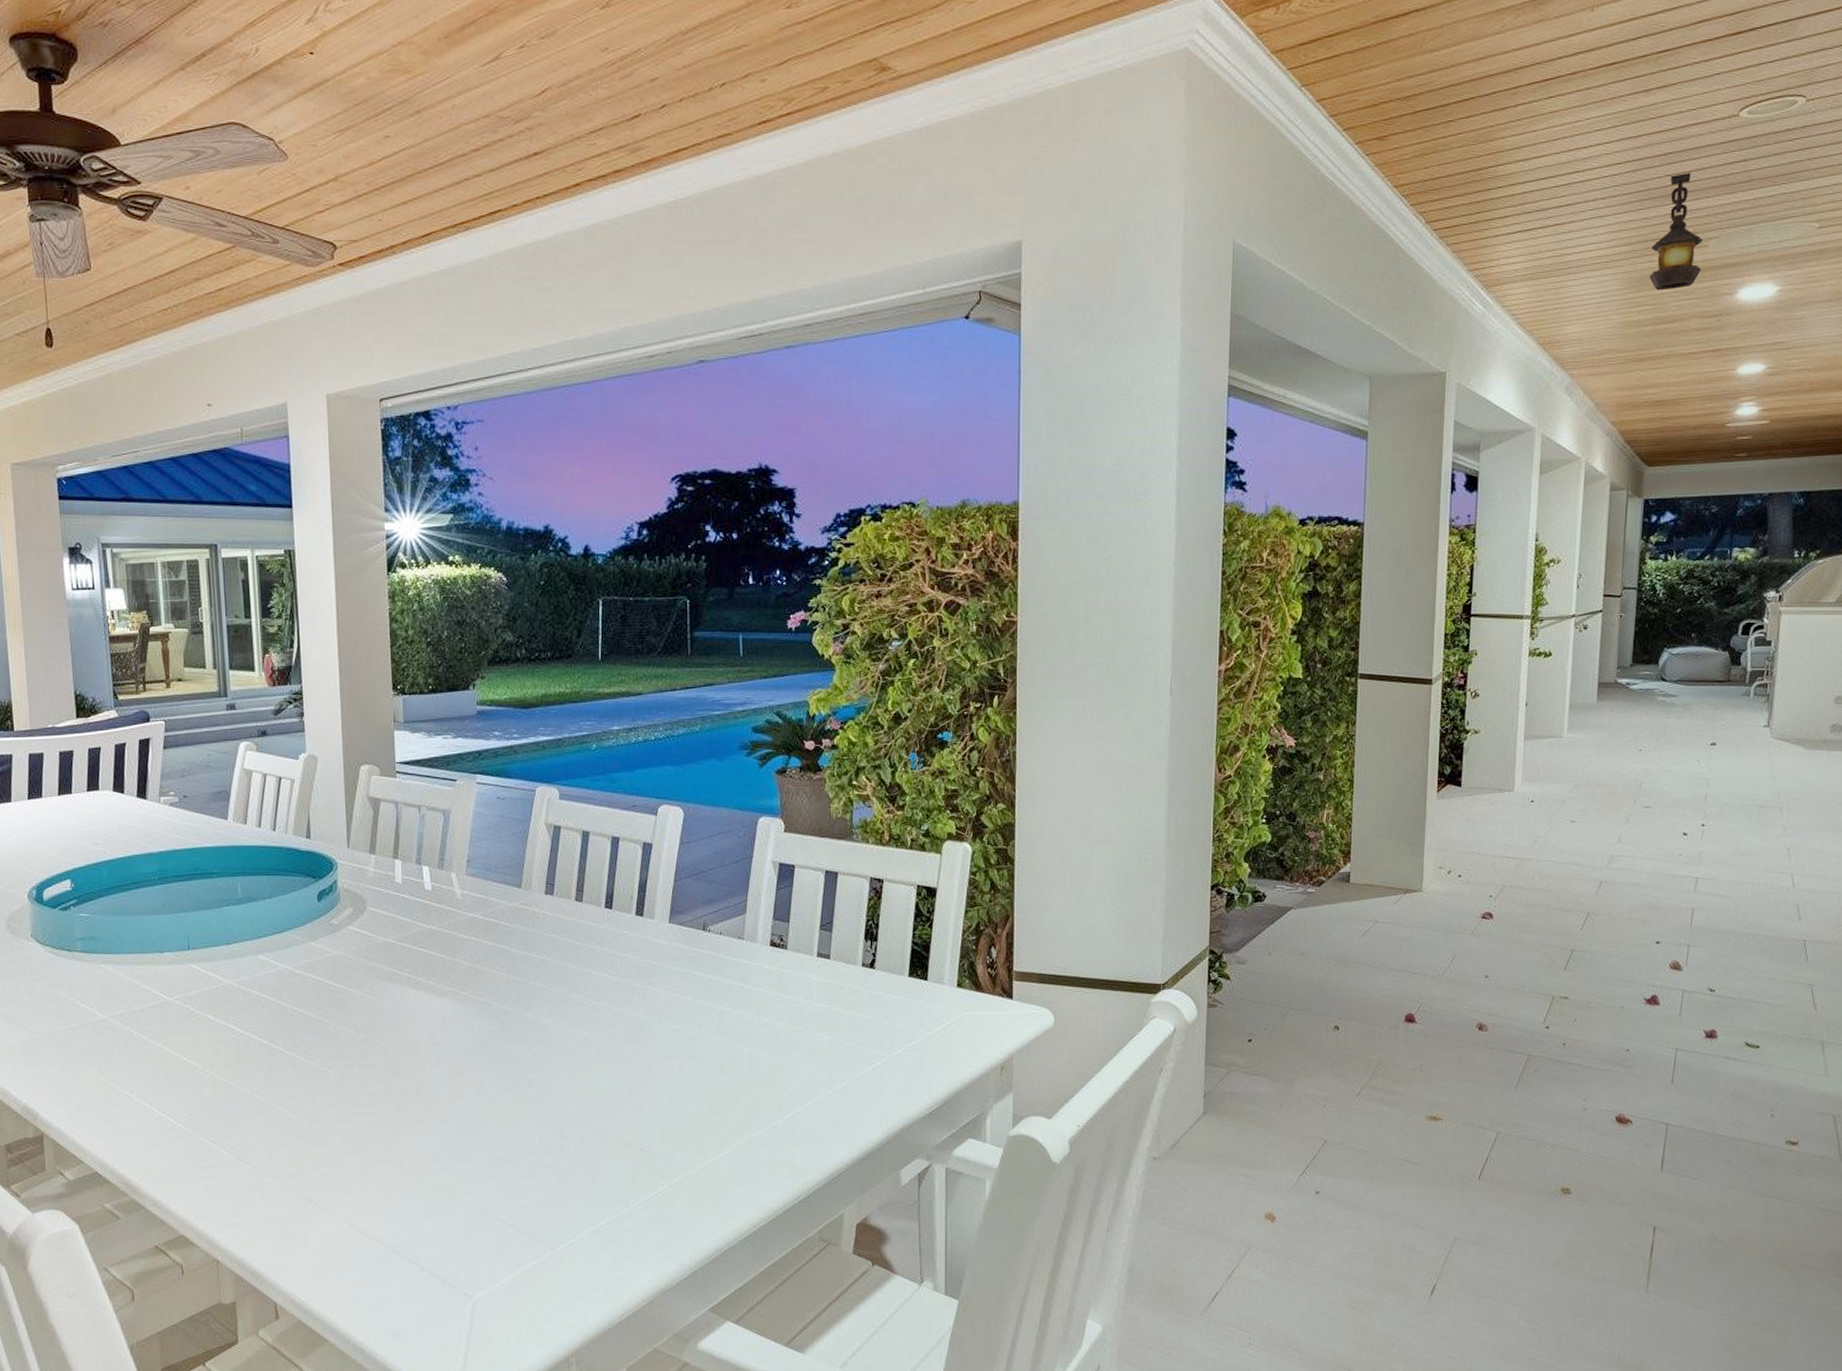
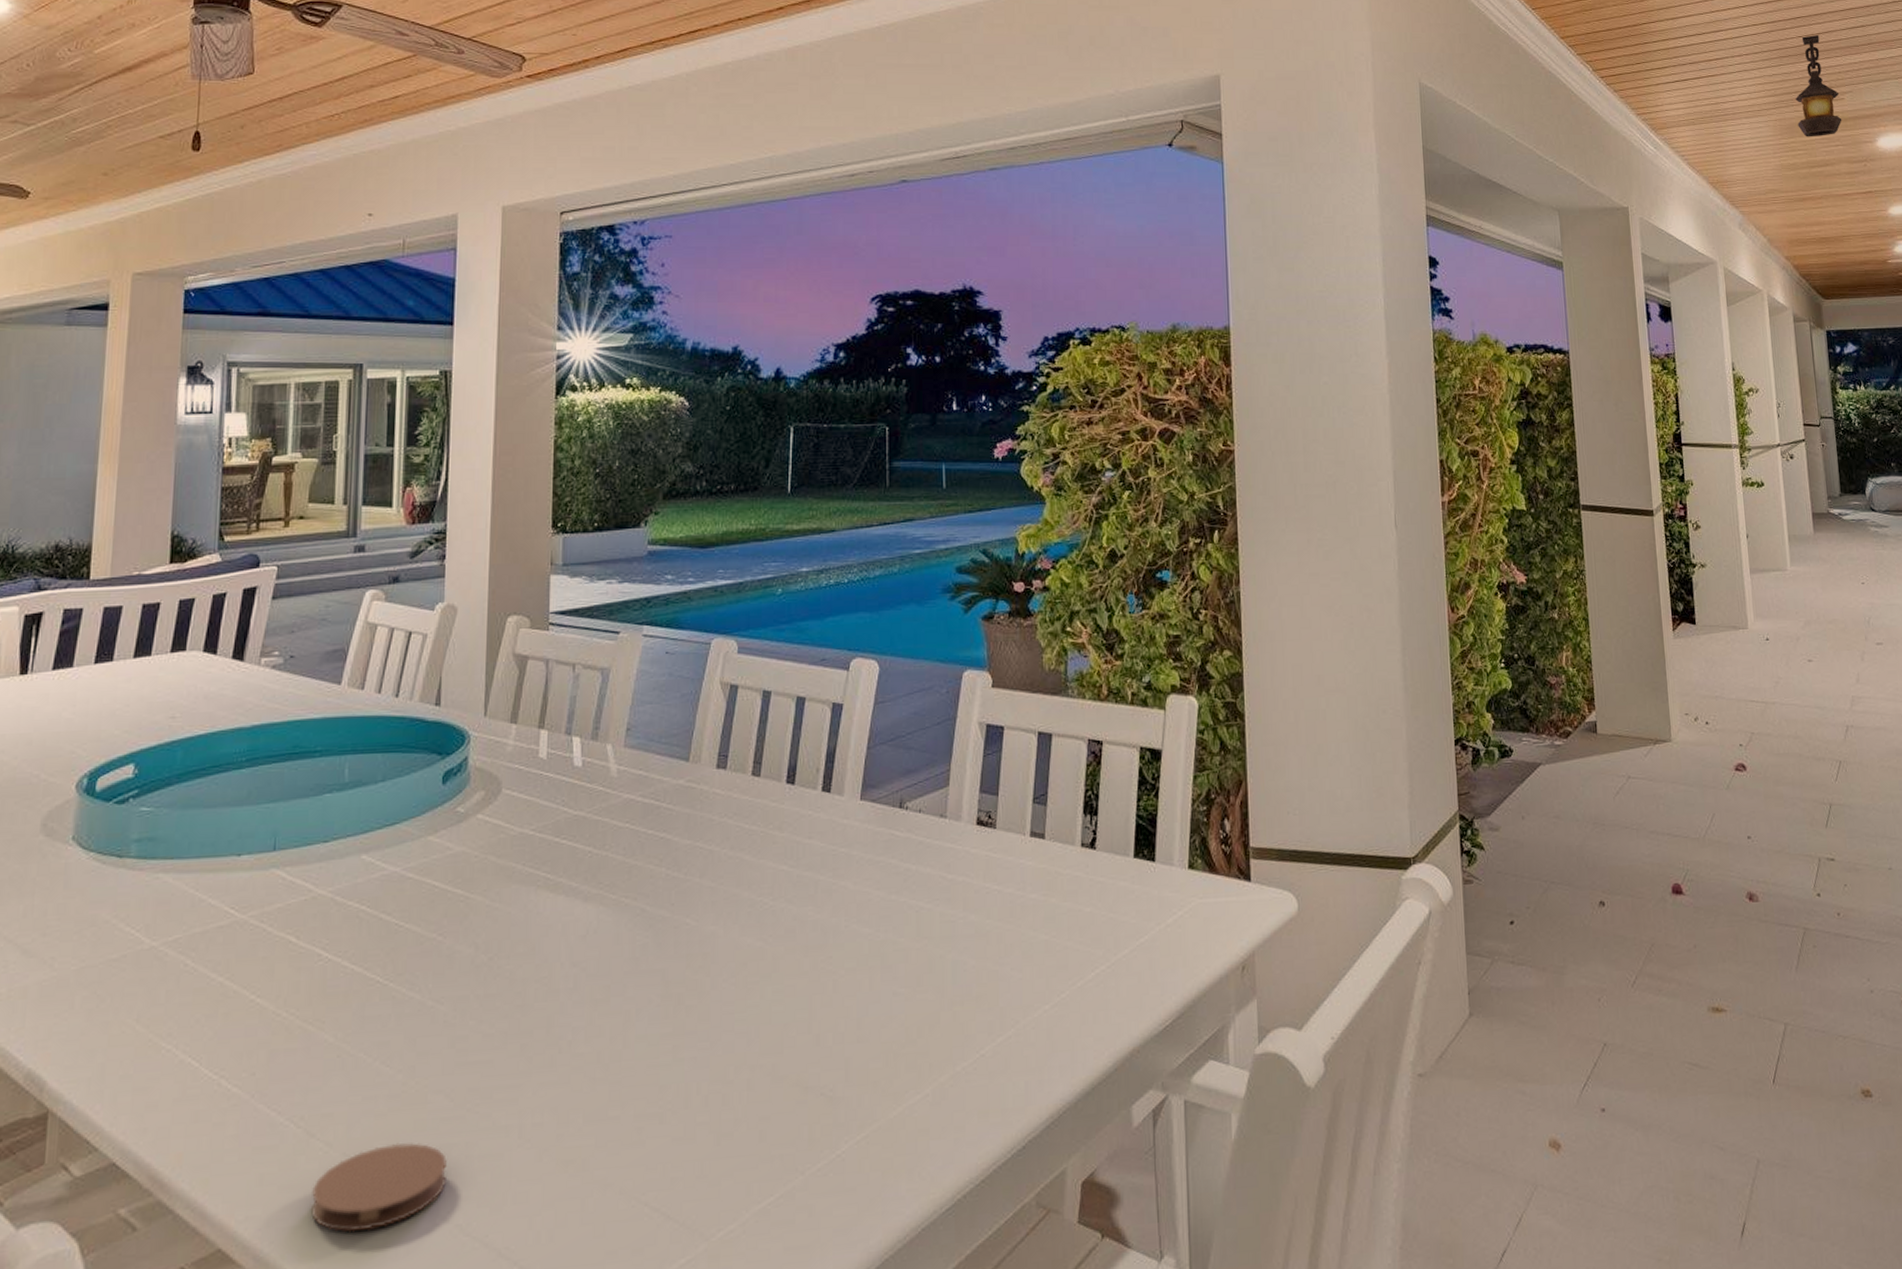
coaster: none [246,1168,347,1229] -> present [311,1142,447,1233]

